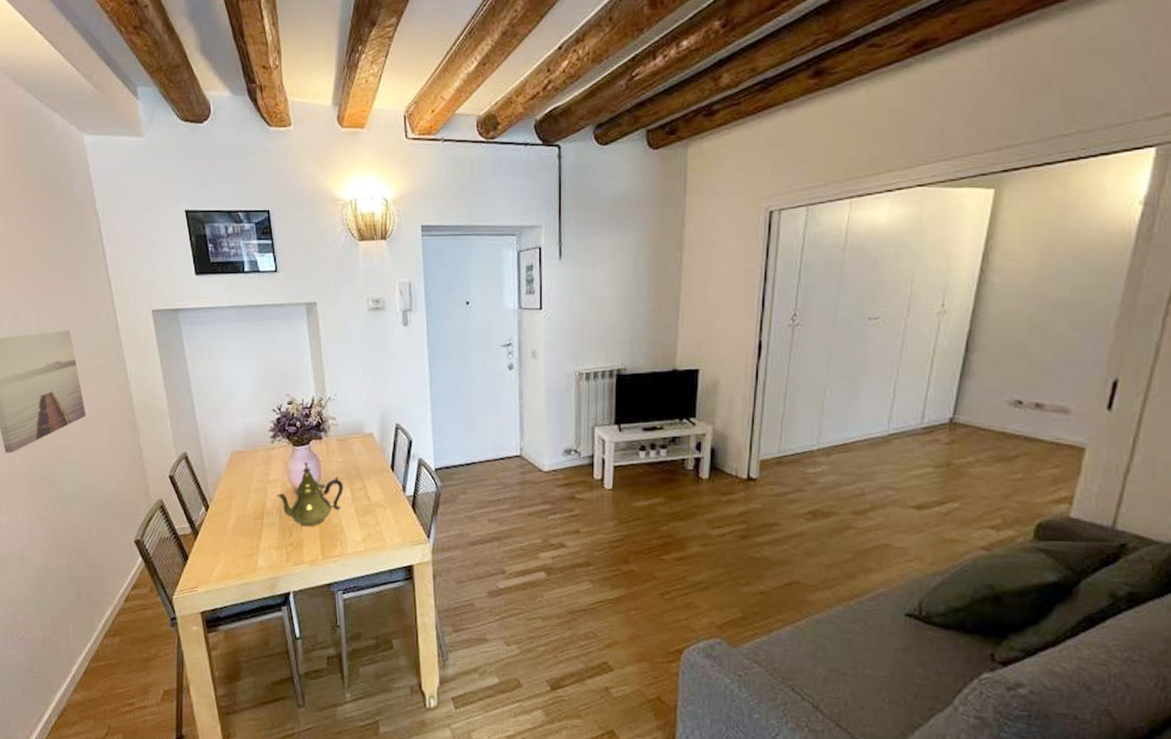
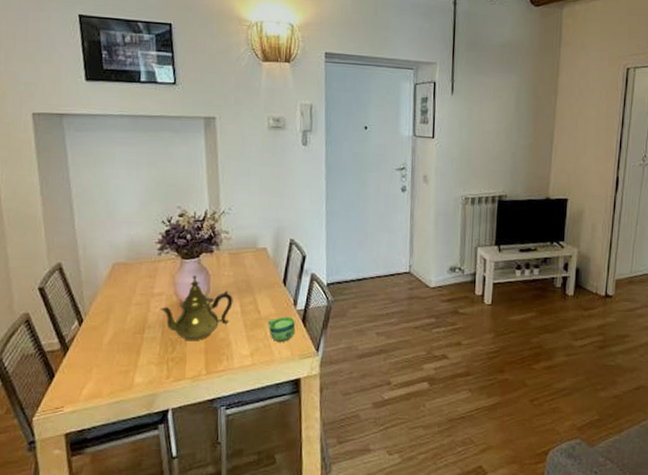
cup: none [378,502,406,528] -> present [268,316,296,342]

